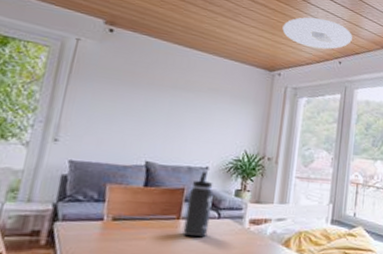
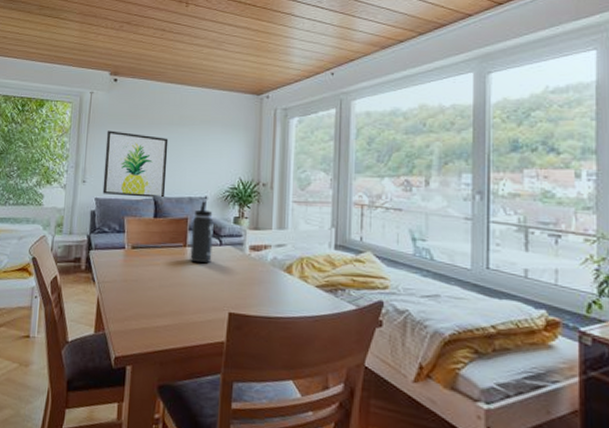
wall art: none [80,84,170,164] -> present [102,130,169,198]
ceiling light: present [282,17,352,50] -> none [267,29,345,62]

